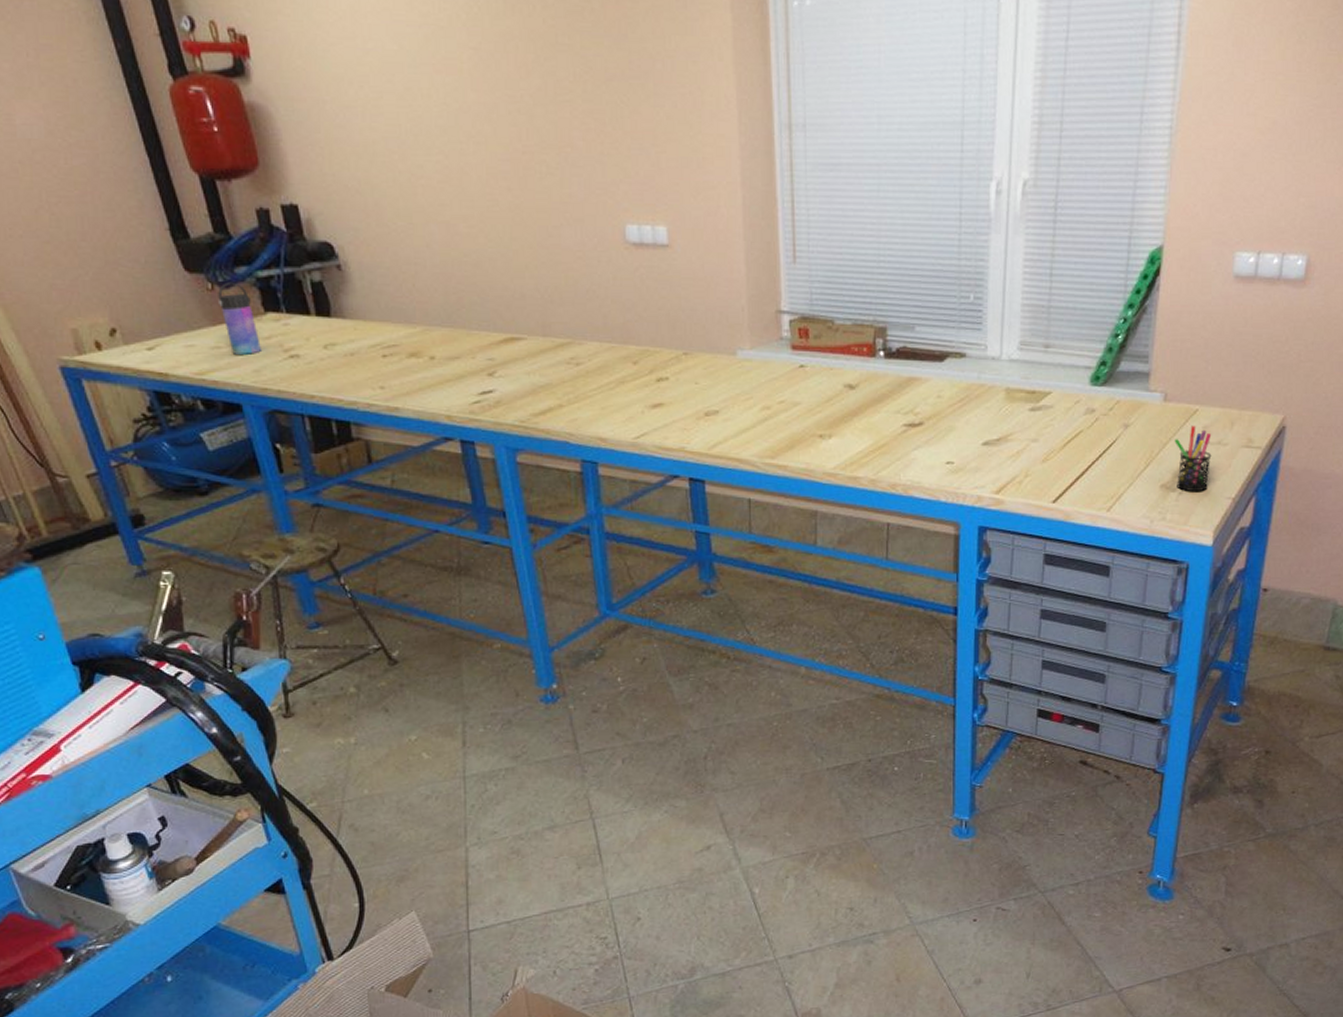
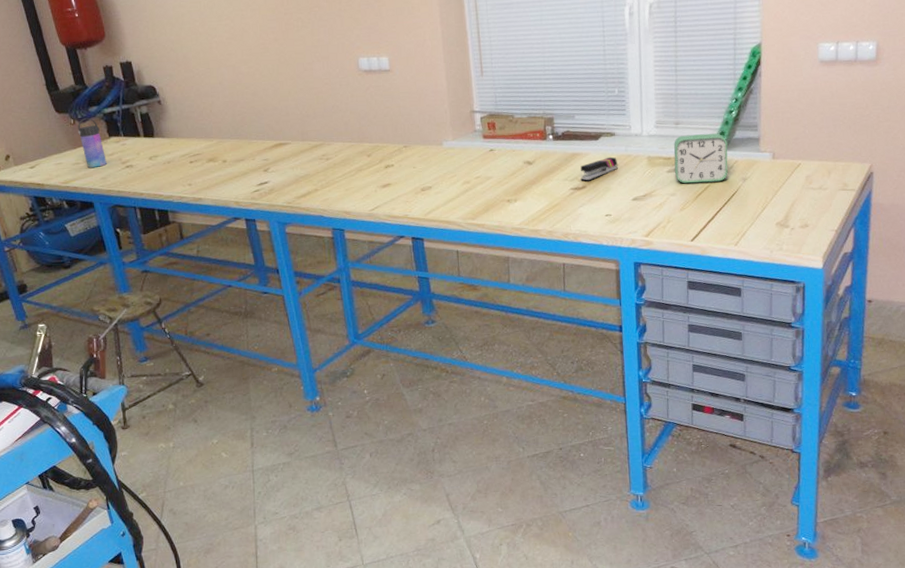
stapler: none [917,385,966,416] -> present [580,156,618,182]
alarm clock: none [1038,363,1109,427] -> present [674,133,728,184]
pen holder: present [1174,425,1212,492] -> none [784,176,815,227]

